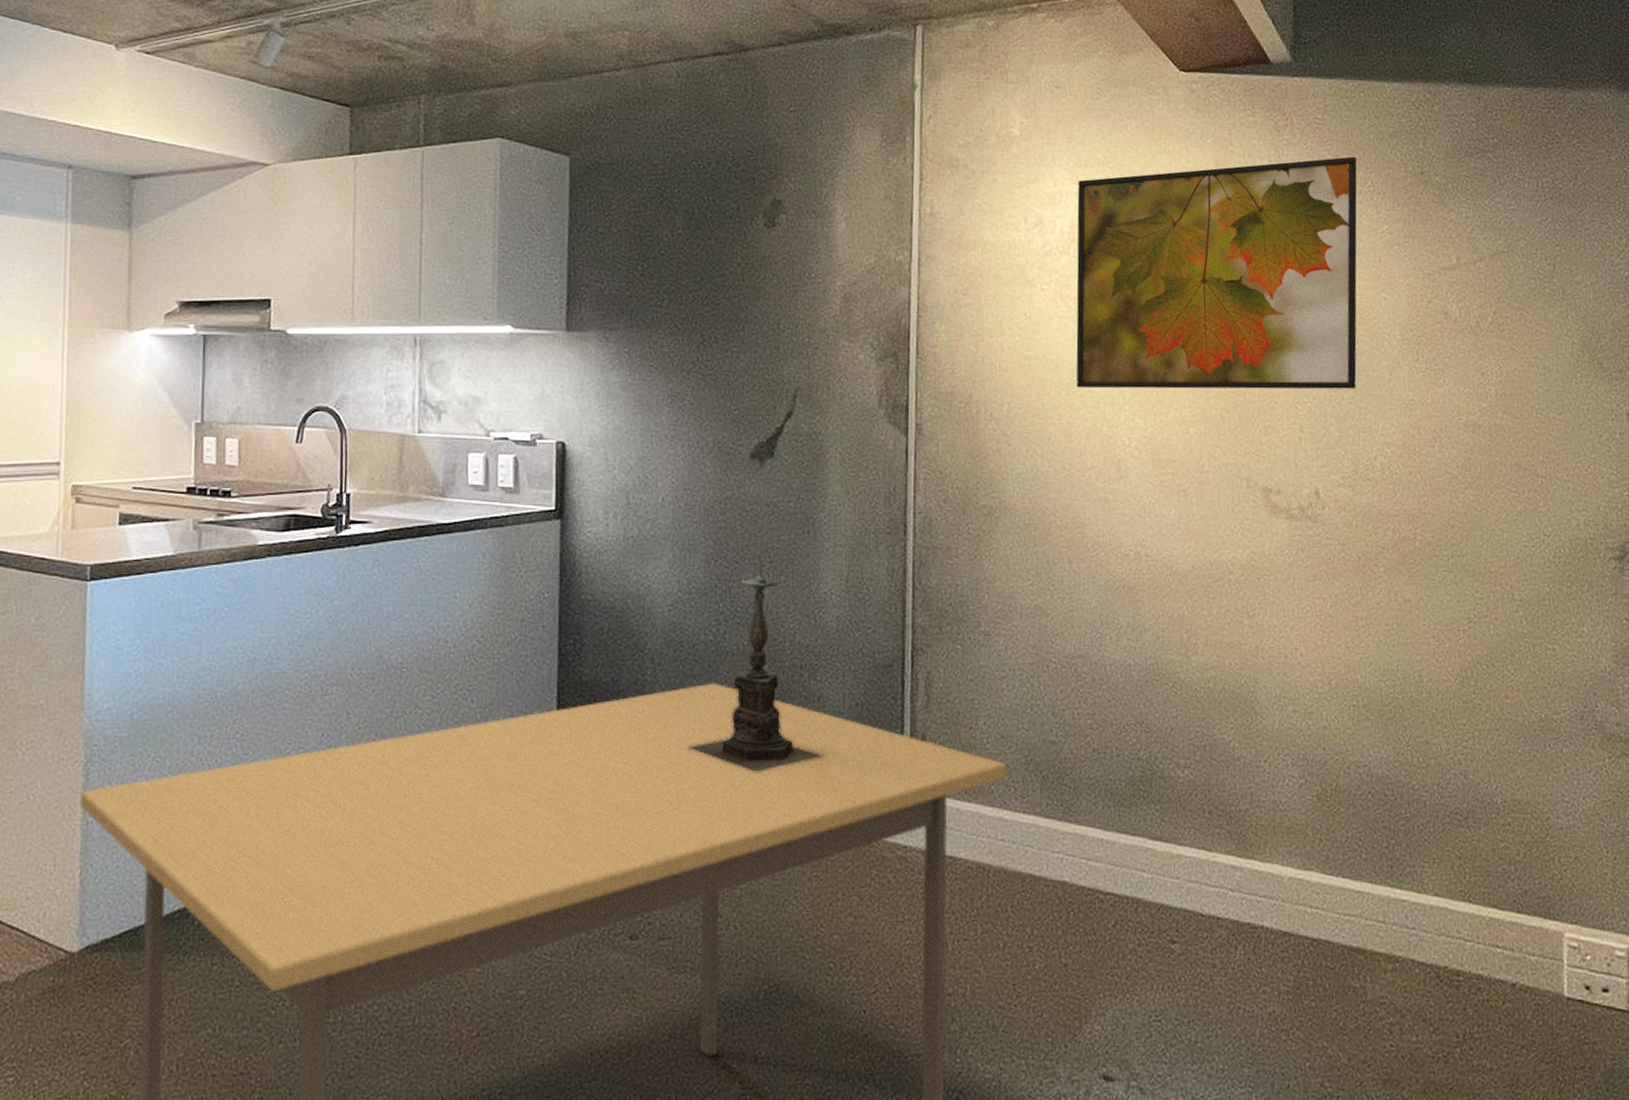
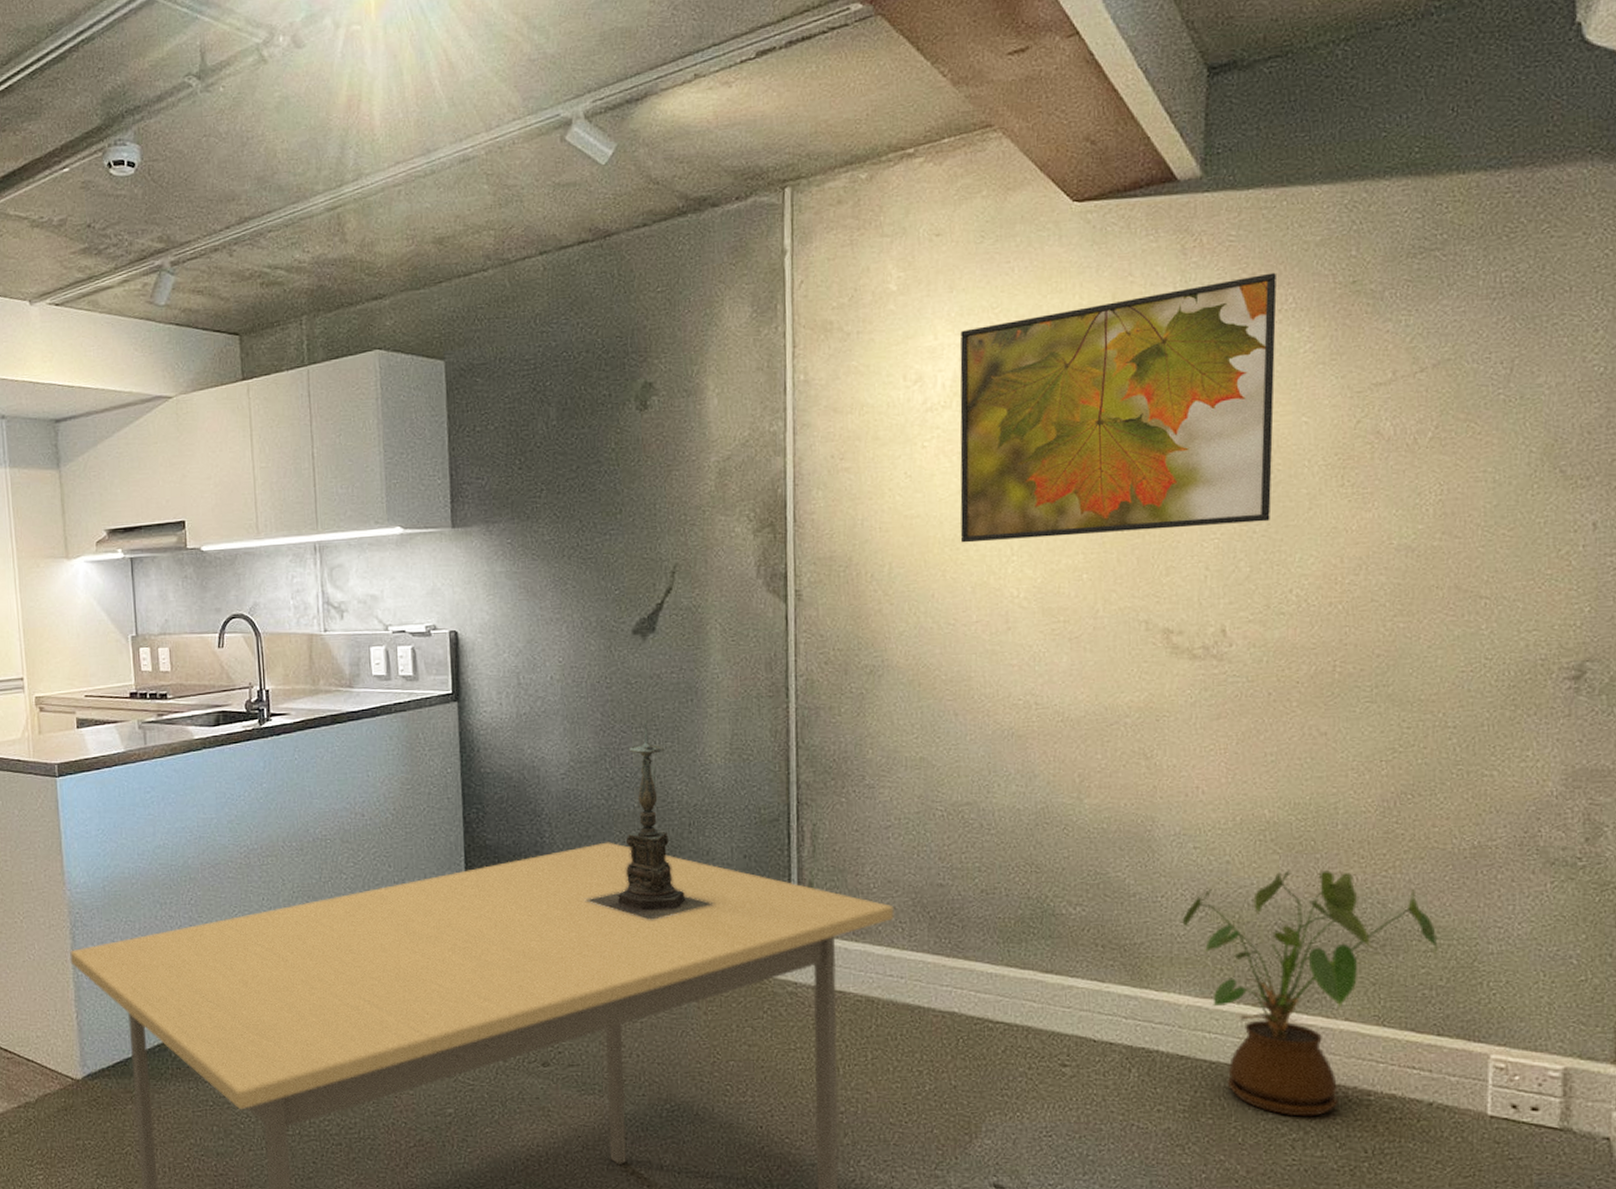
house plant: none [1283,738,1515,999] -> present [1182,870,1438,1117]

